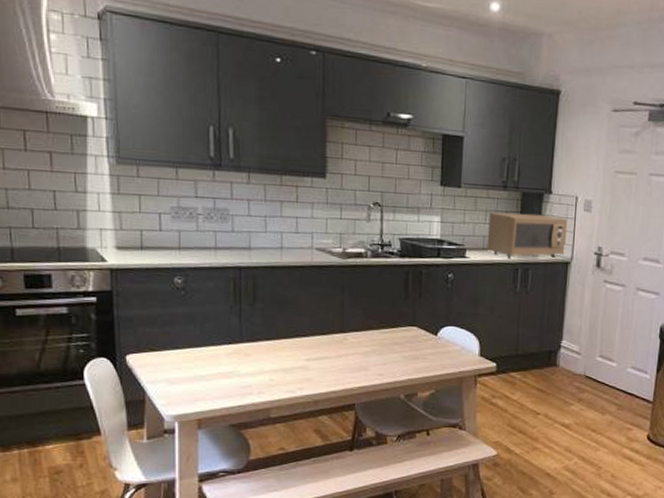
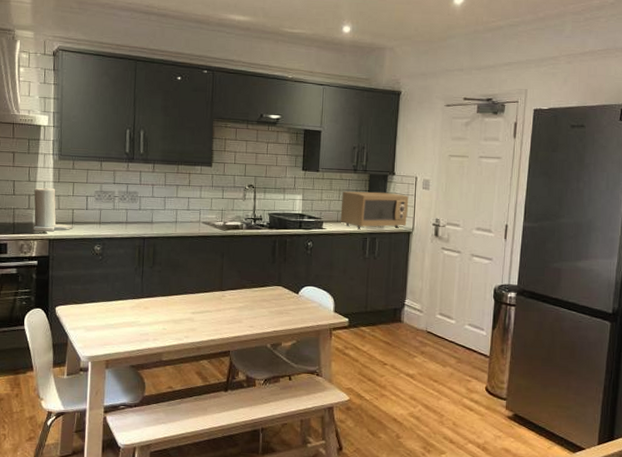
paper towel: none [84,200,142,259] -> present [33,187,73,232]

